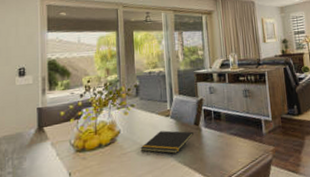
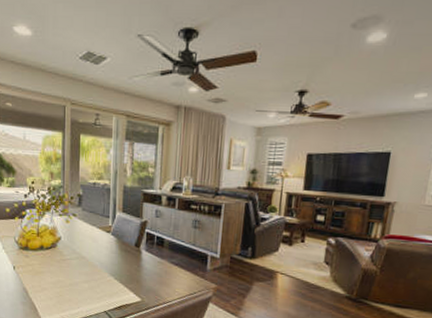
notepad: present [140,130,193,154] -> none [79,246,133,270]

